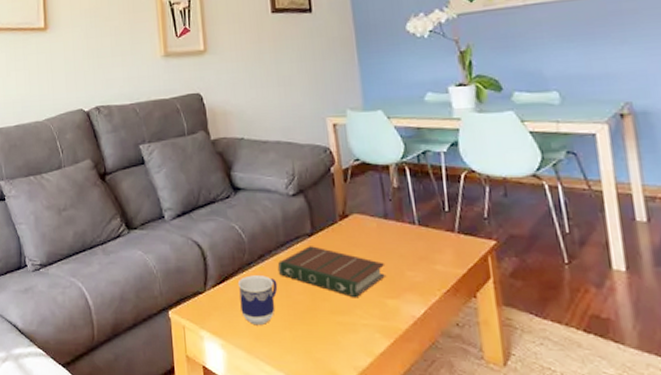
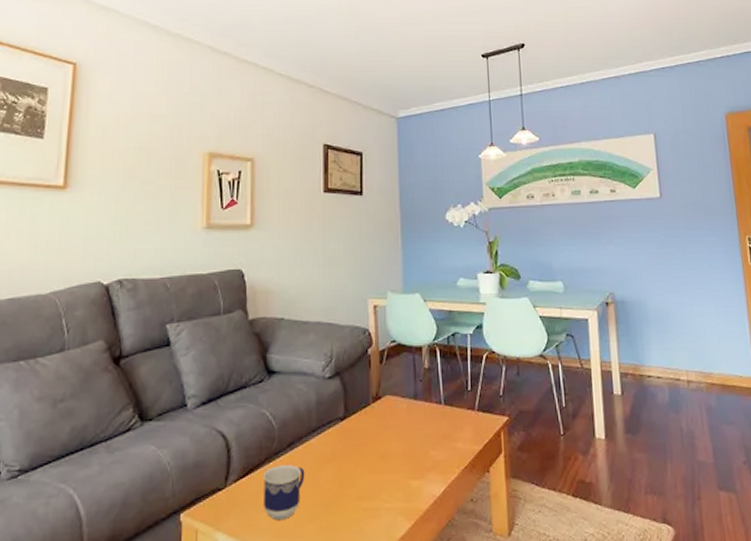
book: present [277,246,385,298] -> none [307,430,412,482]

